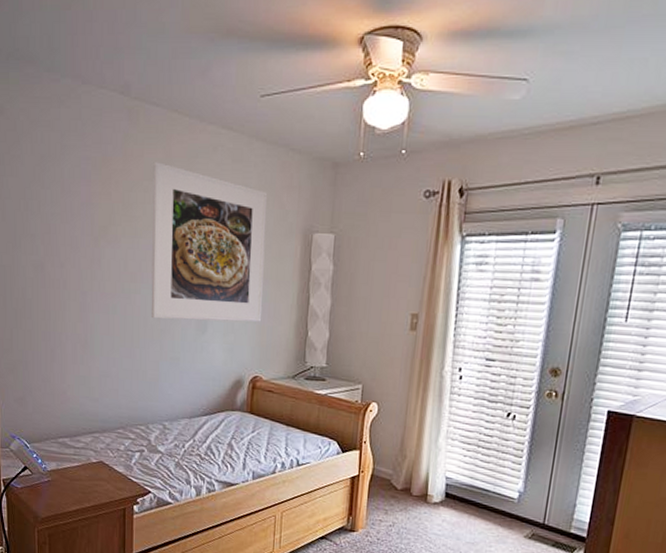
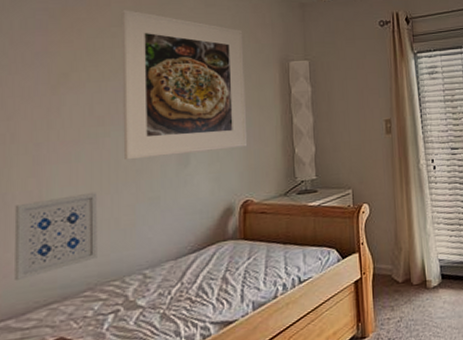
wall art: none [68,343,129,409] -> present [14,192,98,282]

